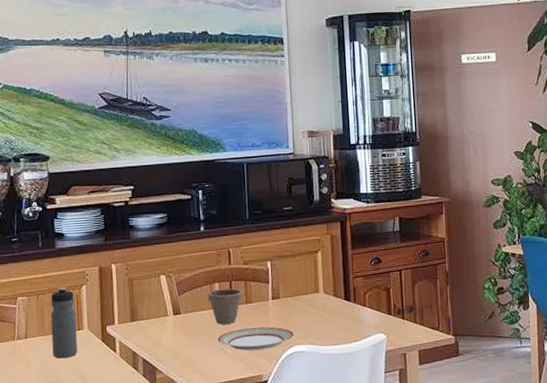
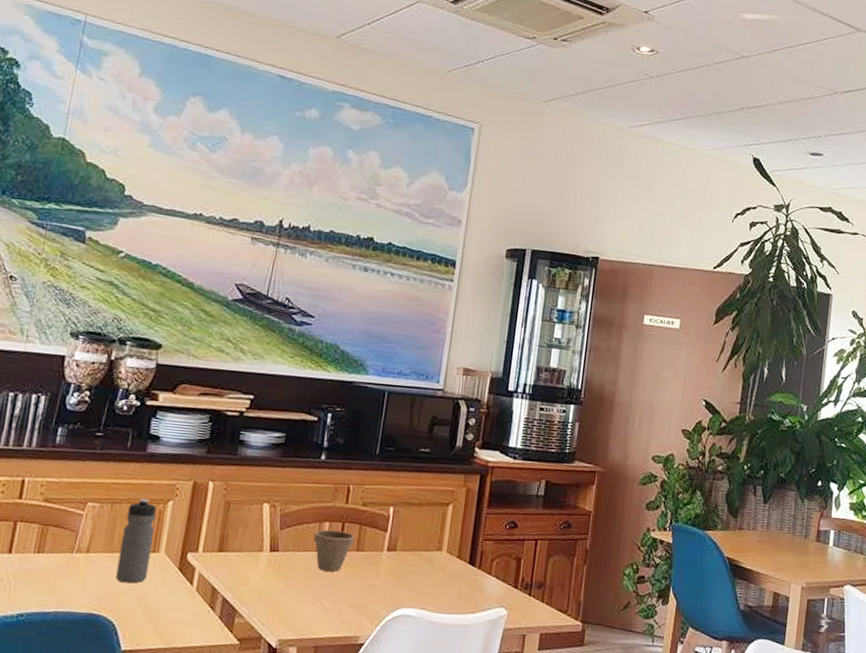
plate: present [217,327,295,351] -> none [314,579,405,607]

